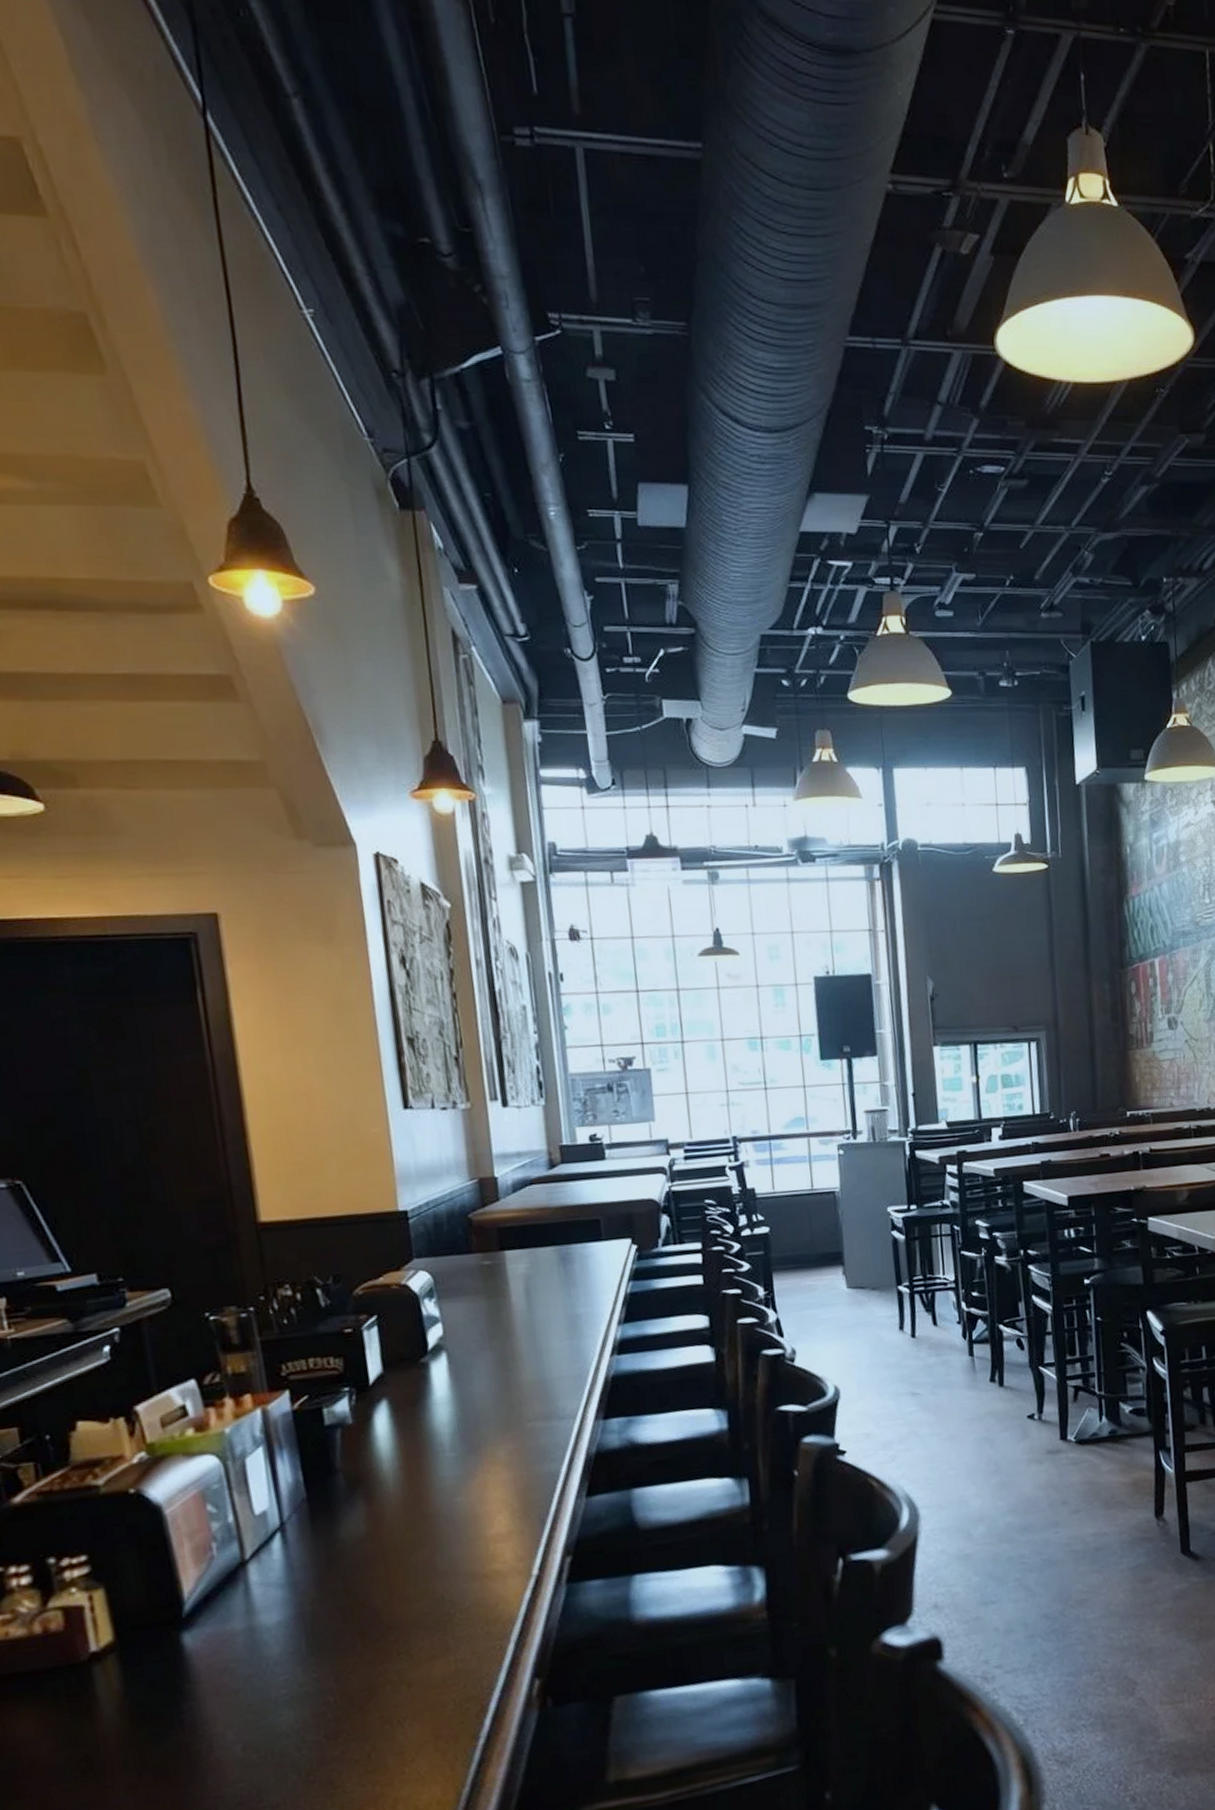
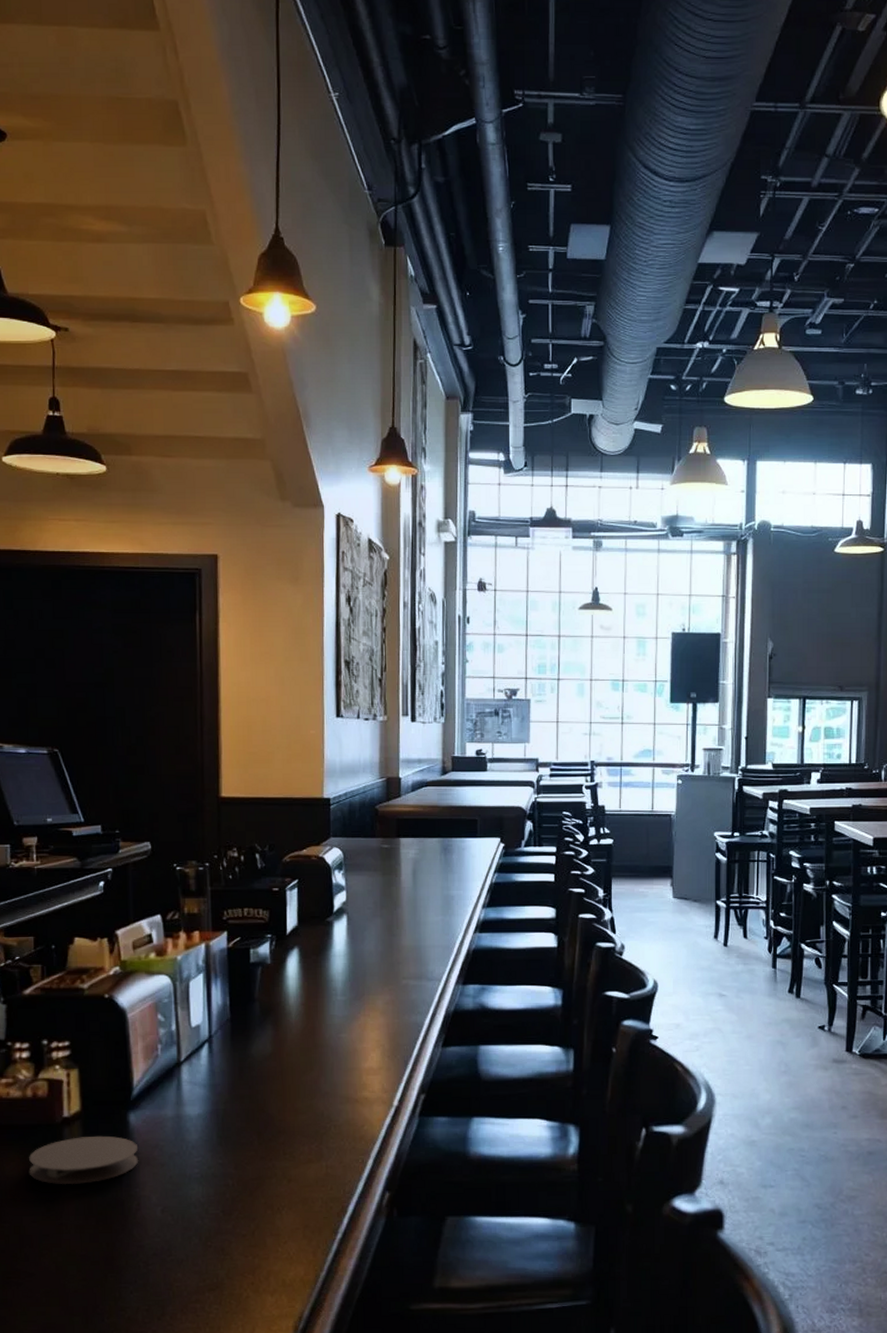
coaster: none [48,1665,204,1739] -> present [29,1135,139,1185]

